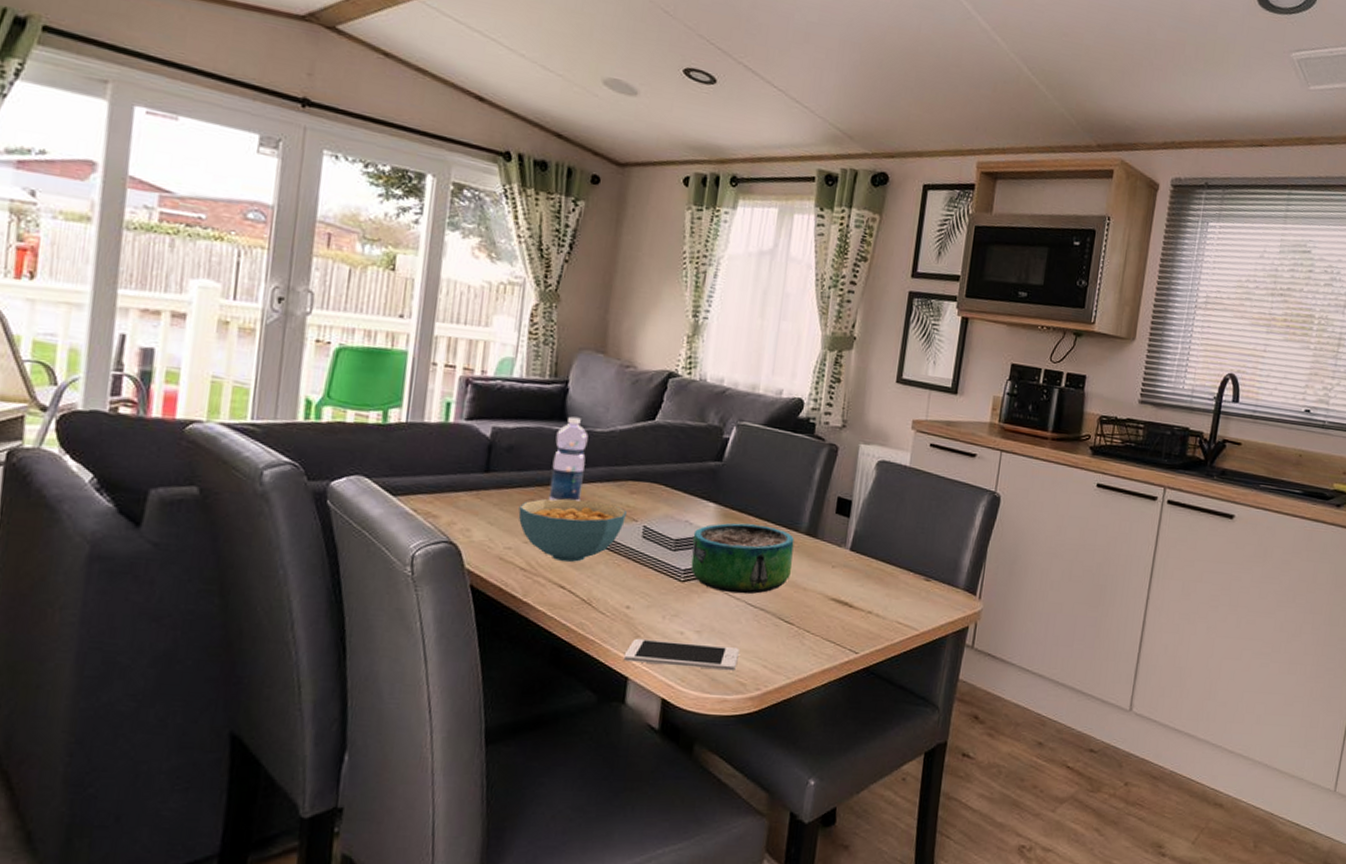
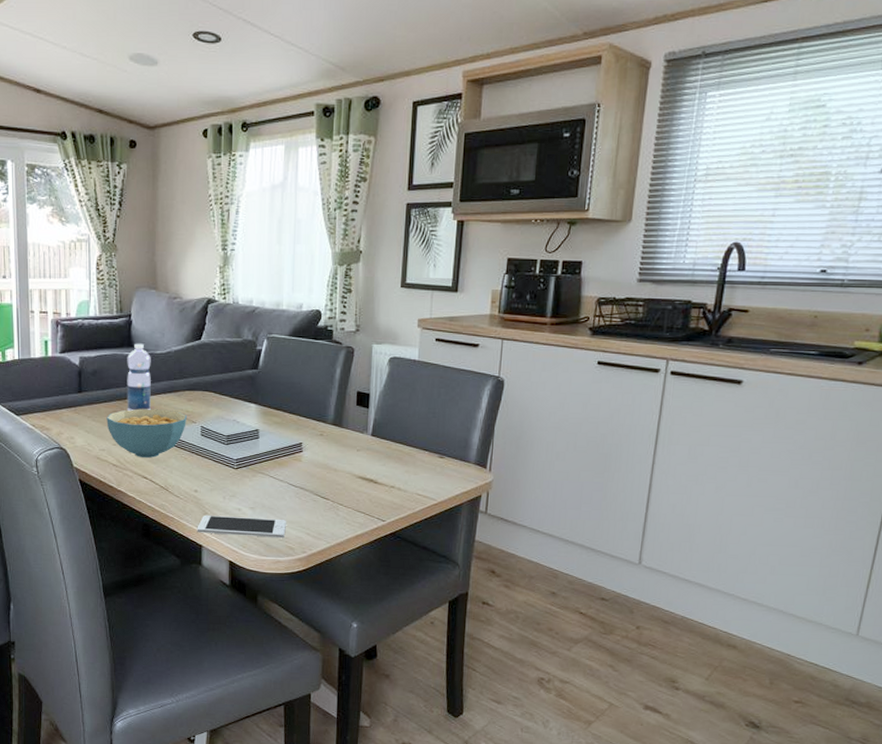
decorative bowl: present [691,523,795,595] -> none [240,419,324,477]

